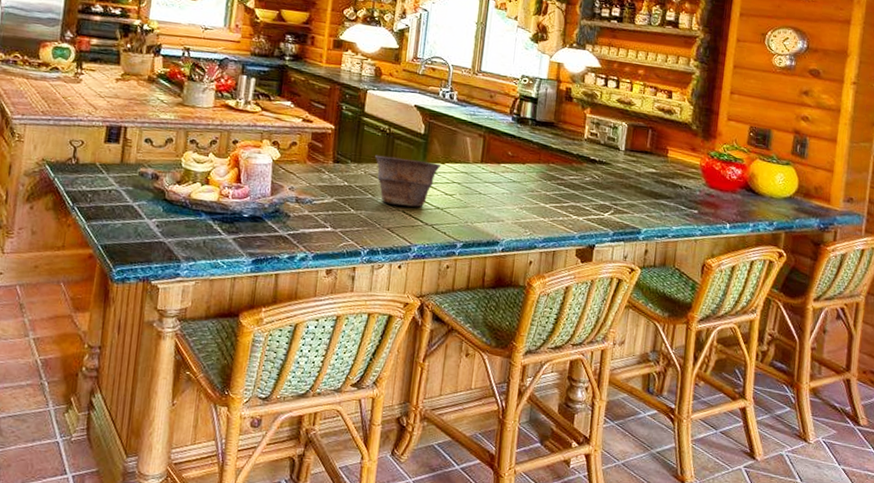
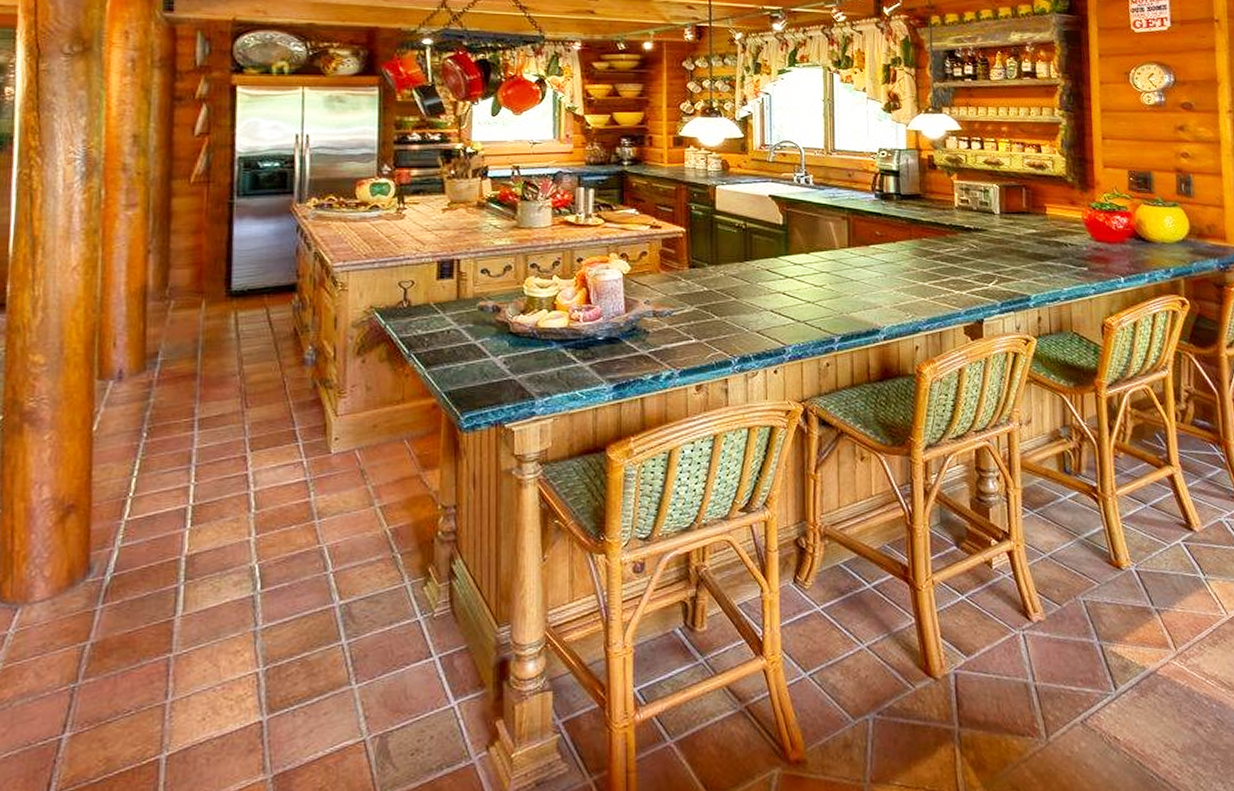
bowl: present [375,154,442,207] -> none [733,253,806,305]

